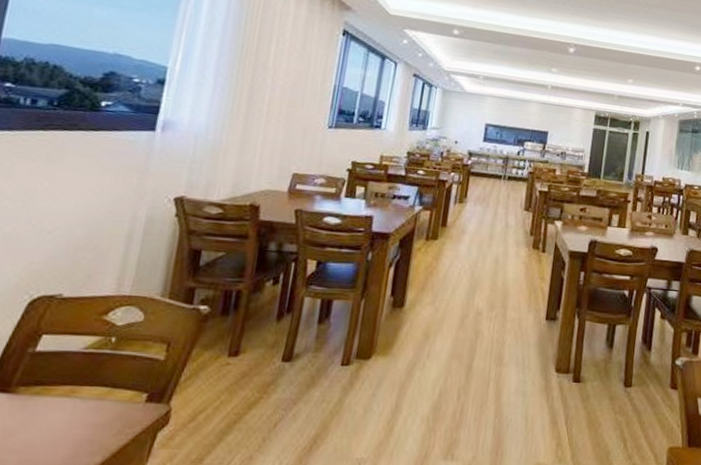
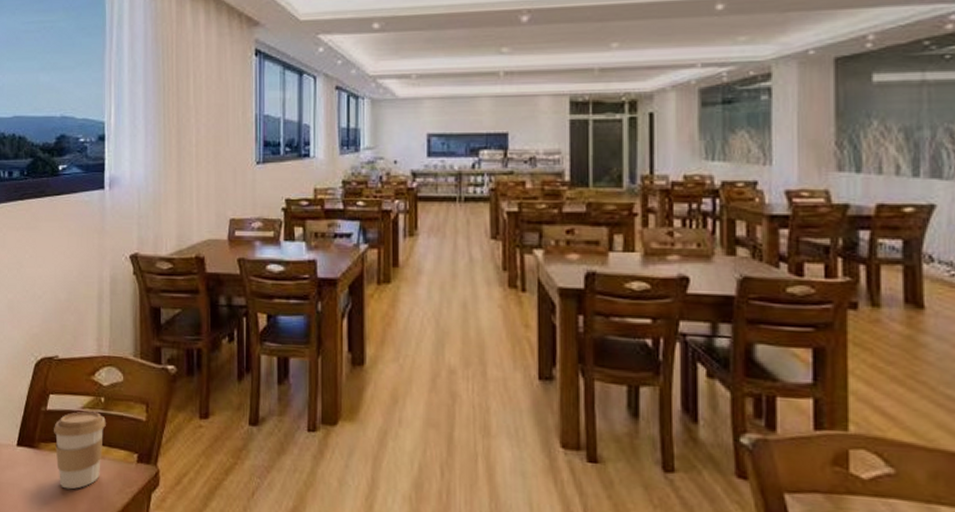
coffee cup: none [38,352,114,435] -> present [54,411,106,490]

